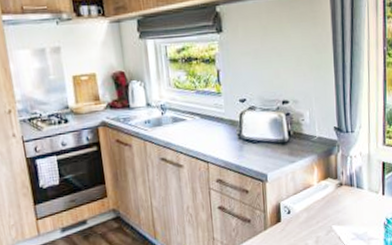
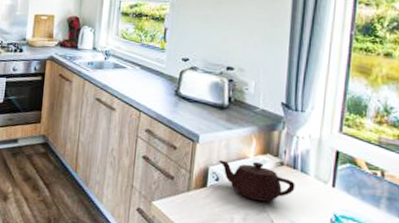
teapot: none [288,188,354,223] -> present [219,159,295,202]

